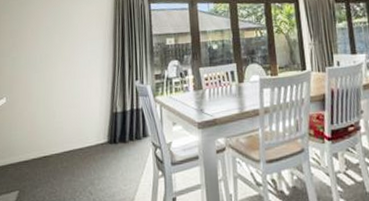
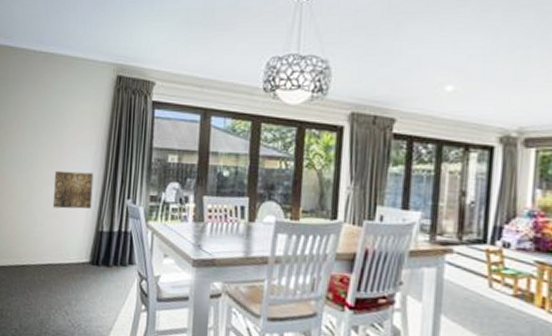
wall art: none [68,63,105,99] -> present [52,170,94,209]

